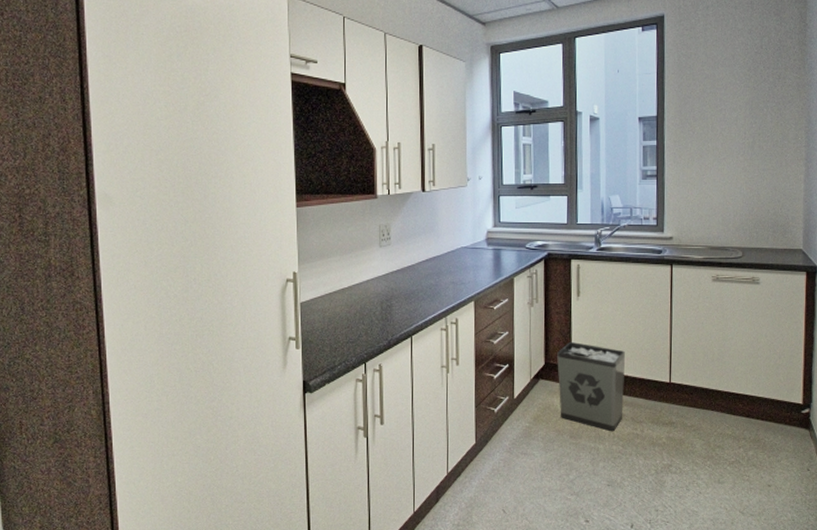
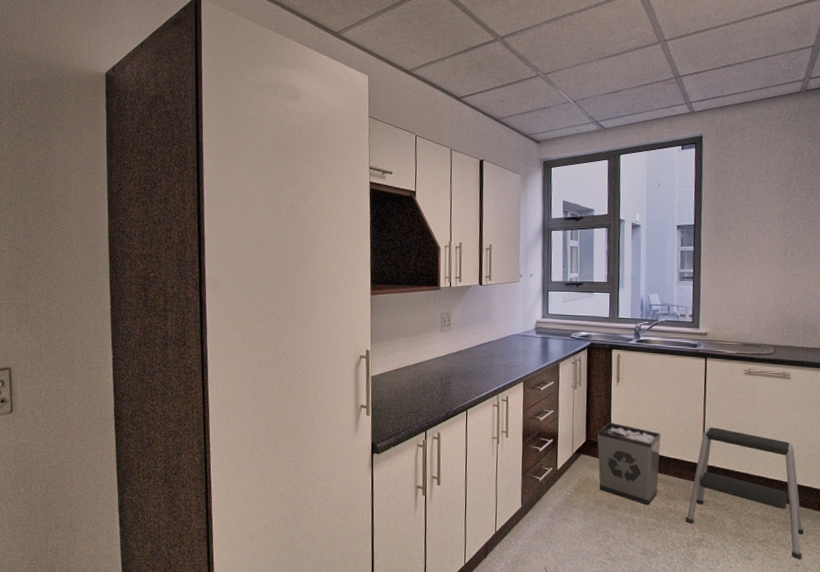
step stool: none [652,341,775,479] -> present [685,427,803,559]

